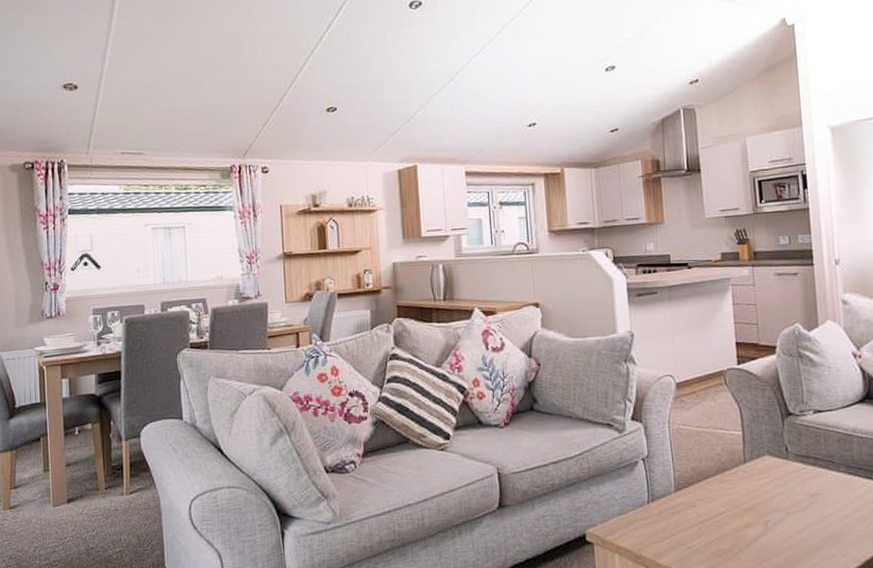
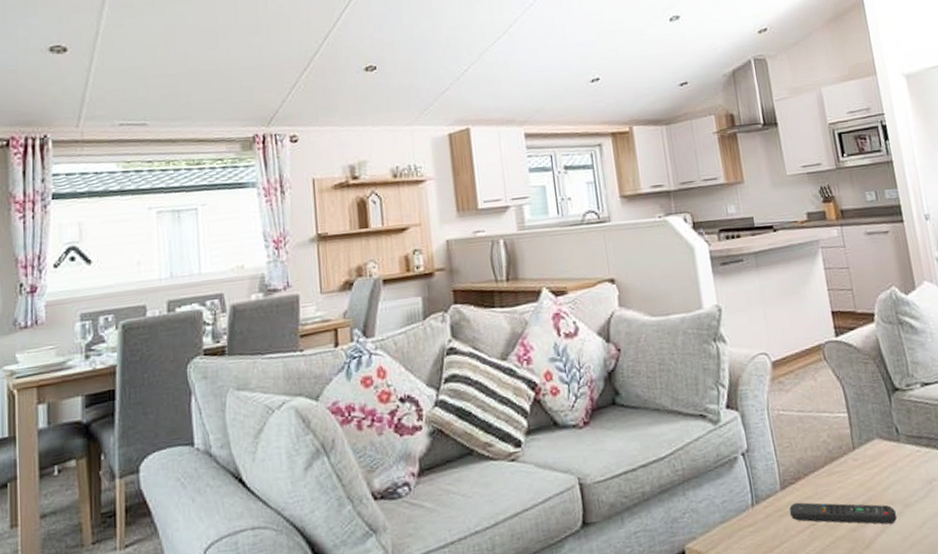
remote control: none [681,503,778,528] -> present [789,502,897,525]

